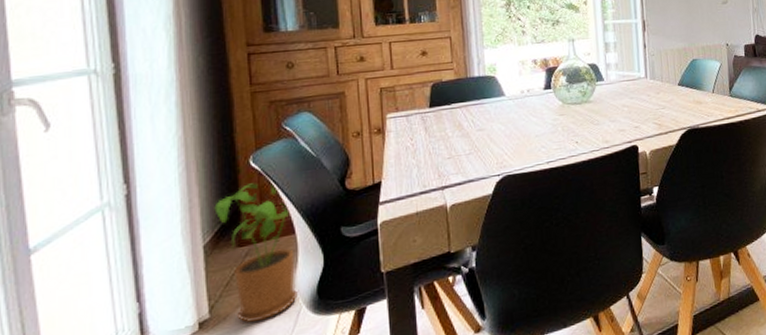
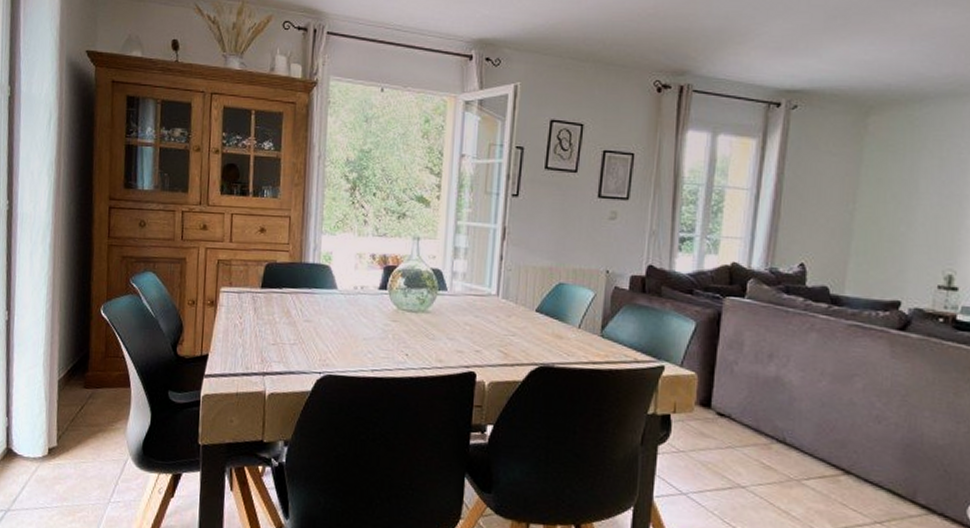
house plant: present [214,183,299,323] -> none [69,331,129,461]

